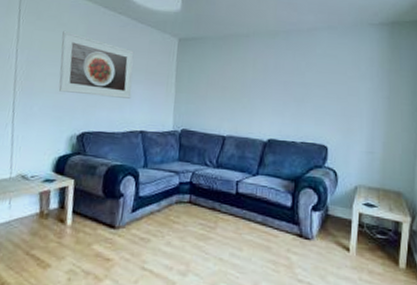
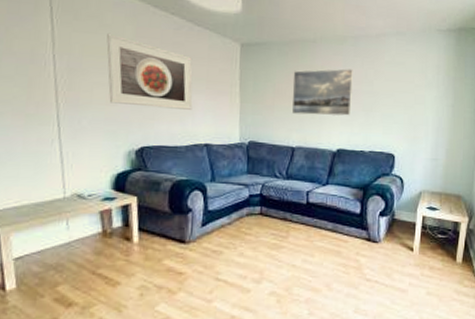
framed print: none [224,61,285,107] -> present [292,69,353,116]

